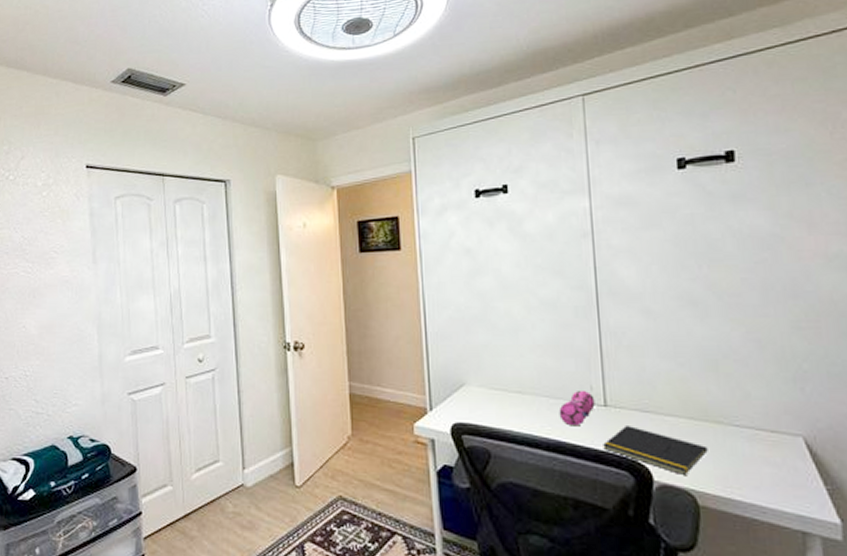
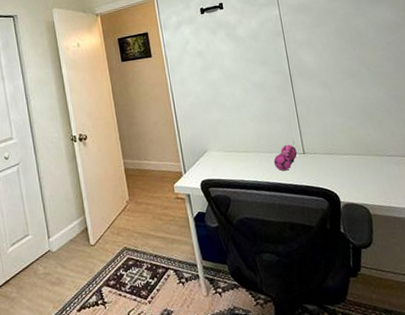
notepad: present [603,426,708,475] -> none [305,165,373,195]

